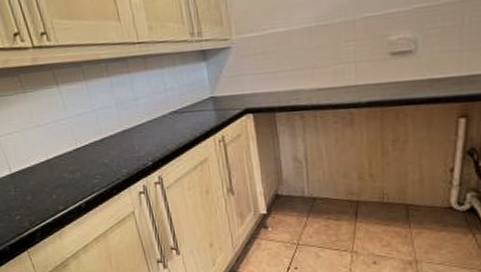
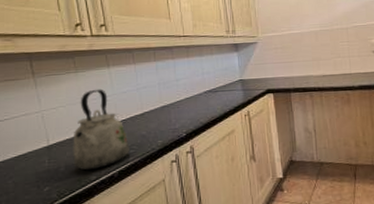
kettle: none [34,111,95,200] -> present [73,89,131,171]

